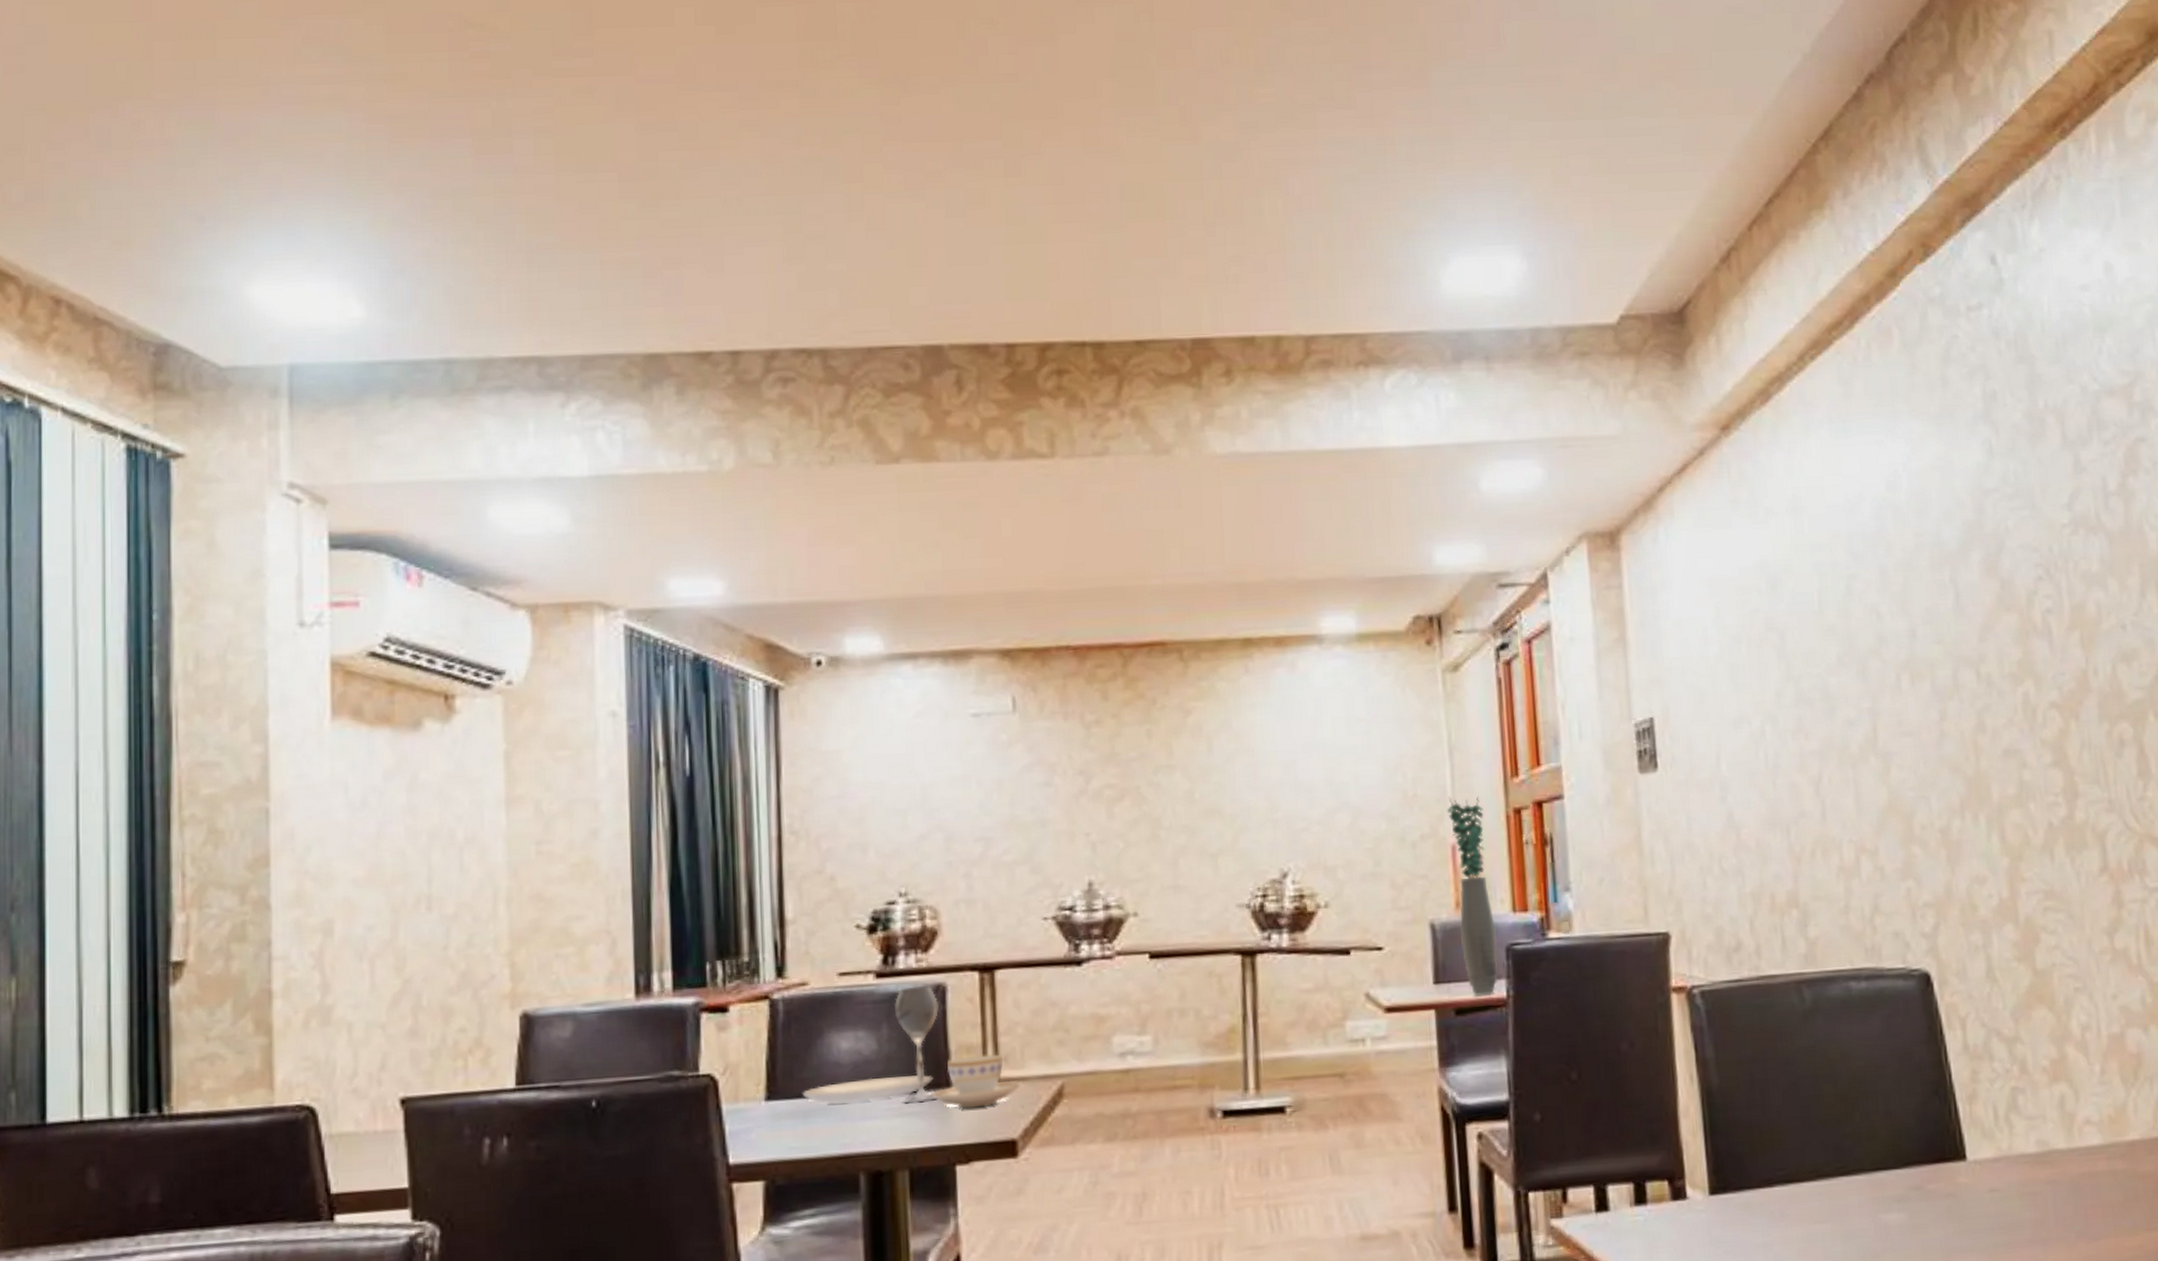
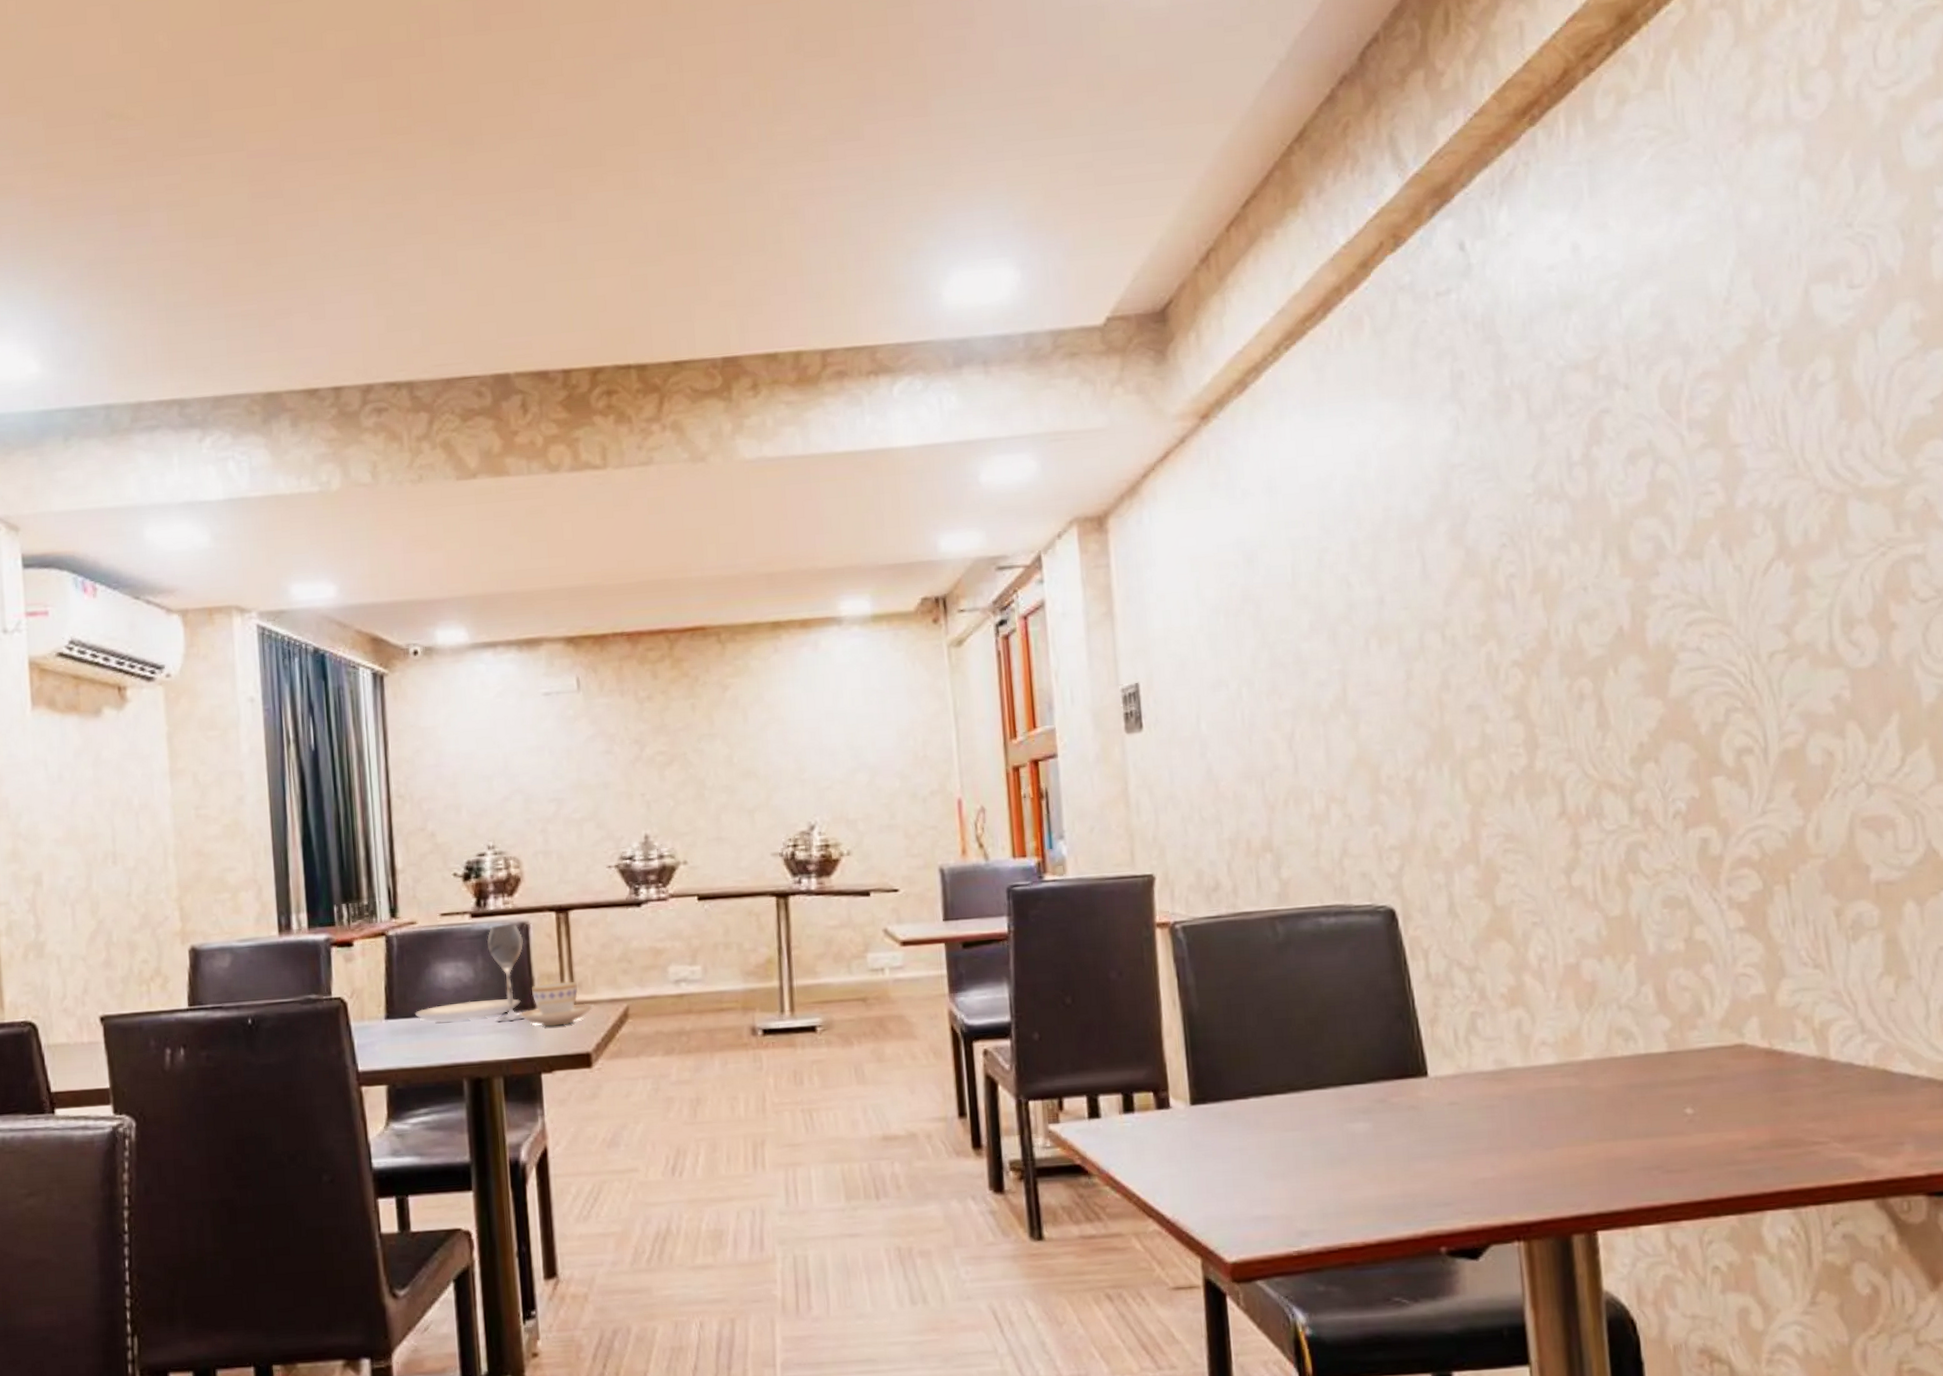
vase: present [1446,796,1497,995] -> none [953,756,999,931]

